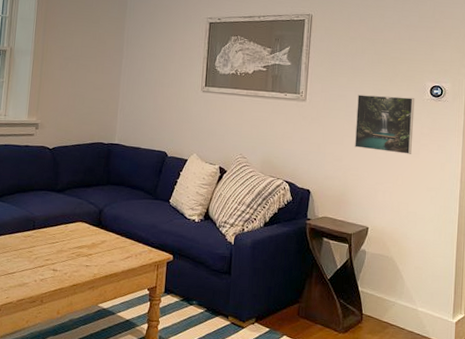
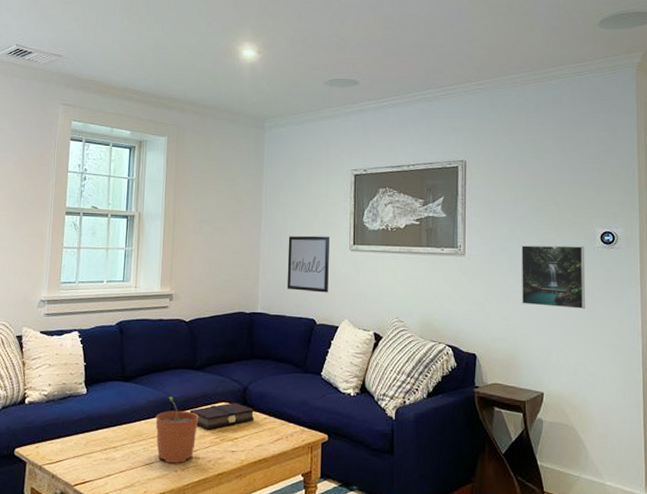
plant pot: none [18,214,58,274] -> present [155,396,199,463]
book: none [50,223,109,246] -> present [190,403,255,430]
wall art: none [142,76,184,129] -> present [286,235,330,293]

